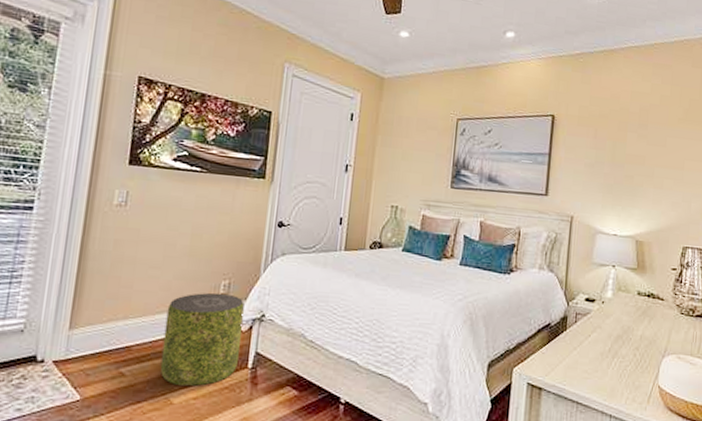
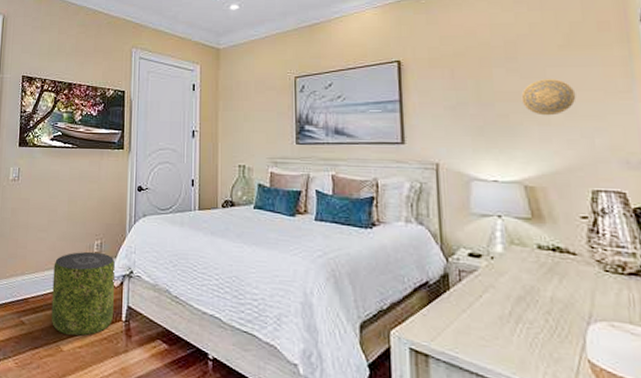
decorative plate: none [645,147,685,181] -> present [521,79,576,116]

